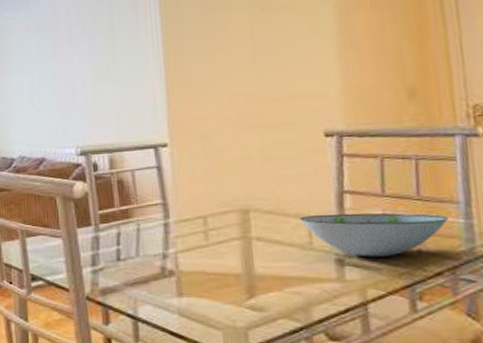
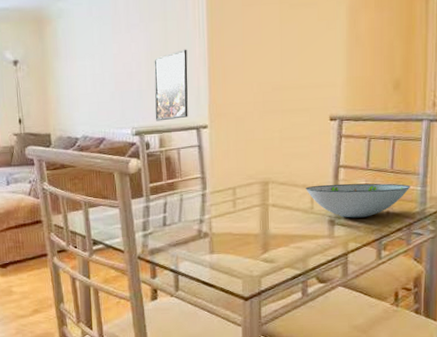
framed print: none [100,60,143,140] -> present [154,49,188,121]

